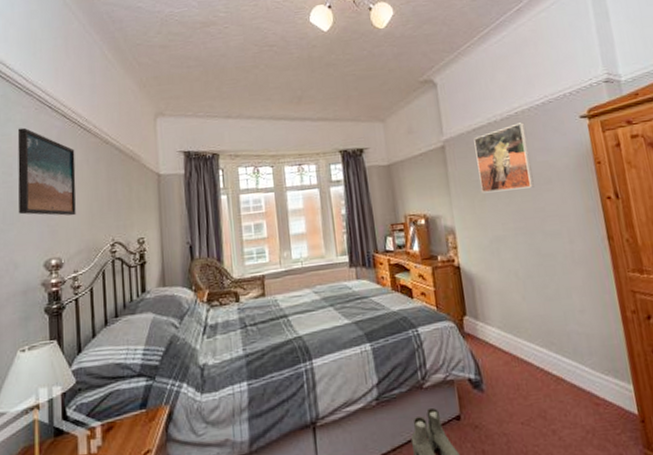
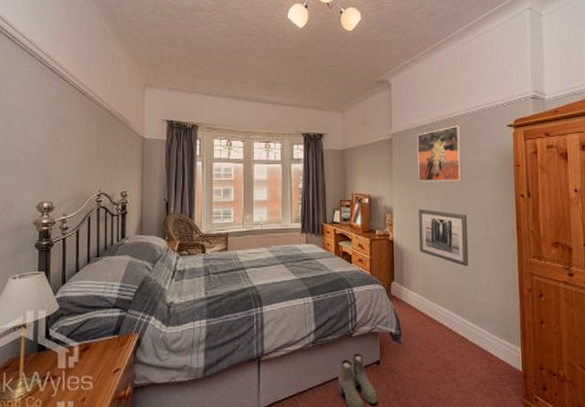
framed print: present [17,127,76,216] -> none [16,84,70,167]
wall art: none [486,225,555,290] -> present [418,209,469,267]

